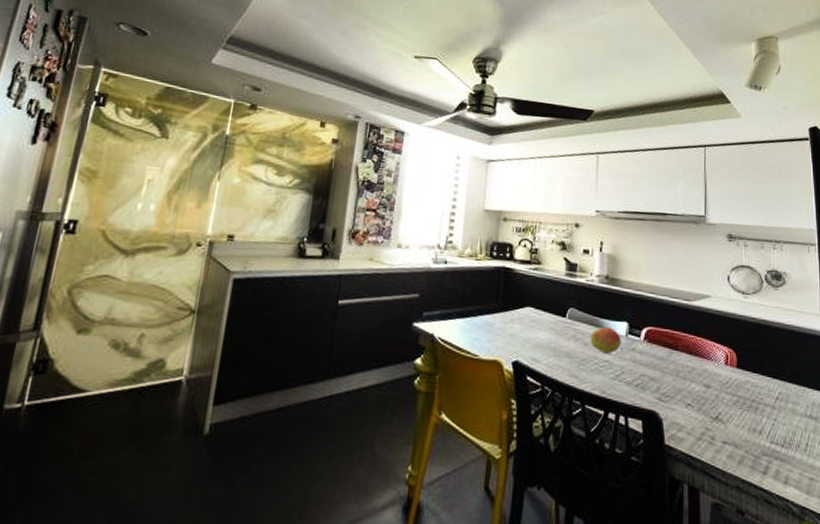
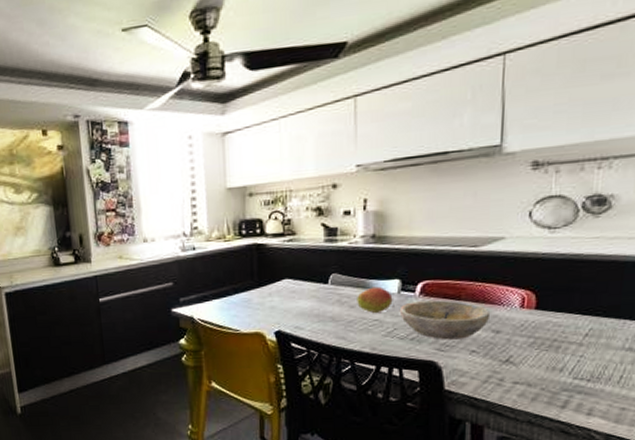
bowl: none [626,346,702,391] -> present [399,300,491,340]

